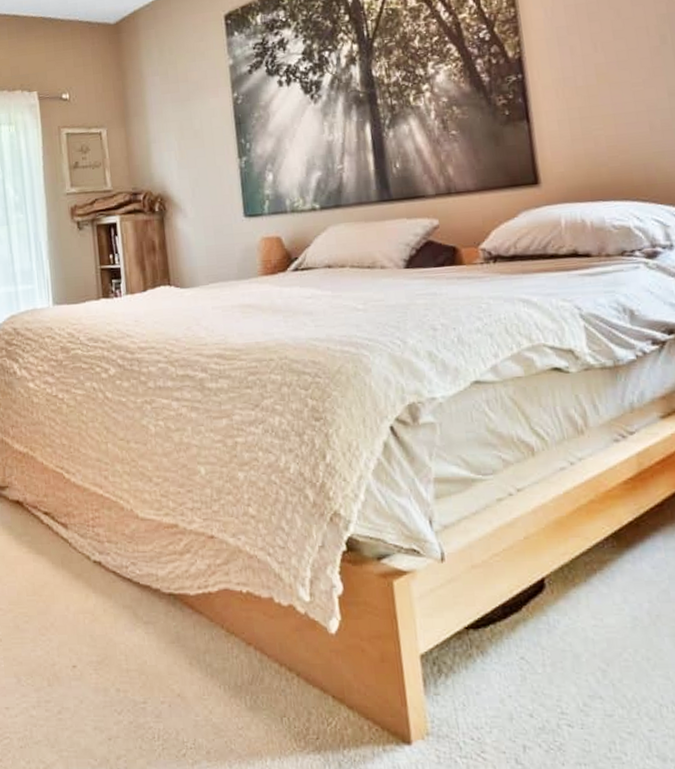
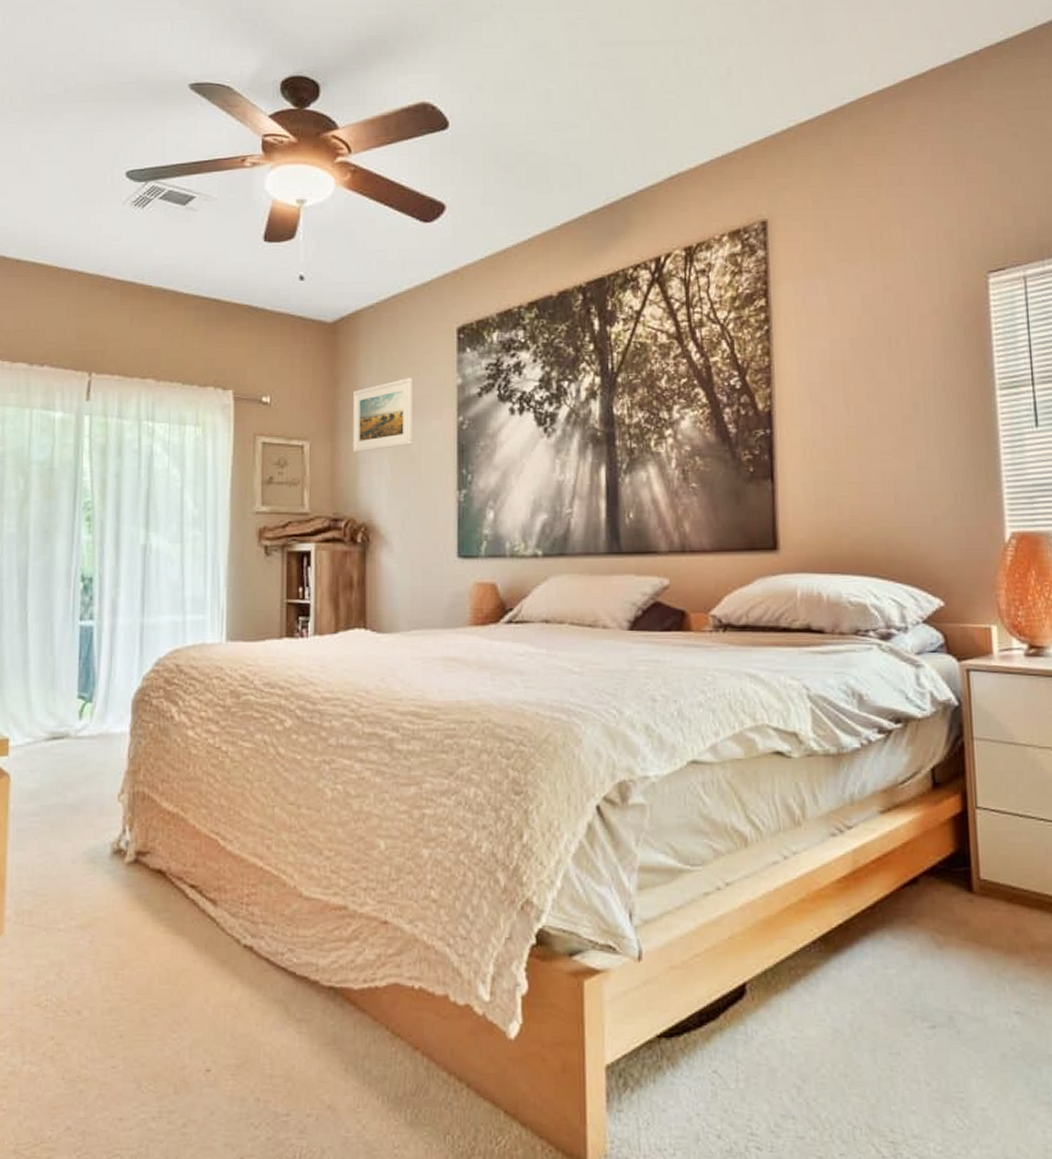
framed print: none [138,63,195,134] -> present [352,377,414,452]

